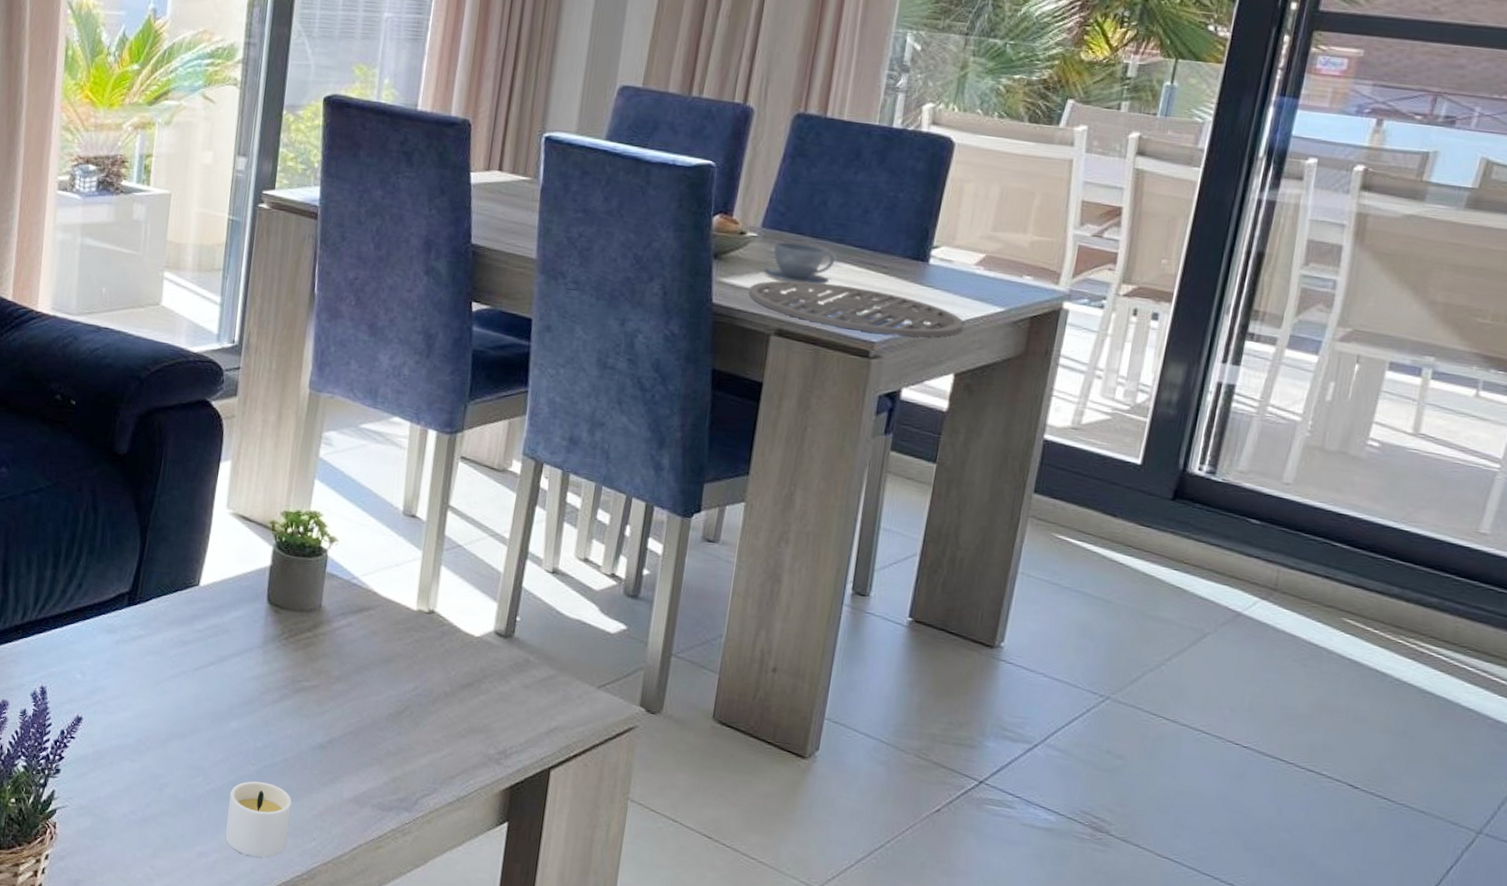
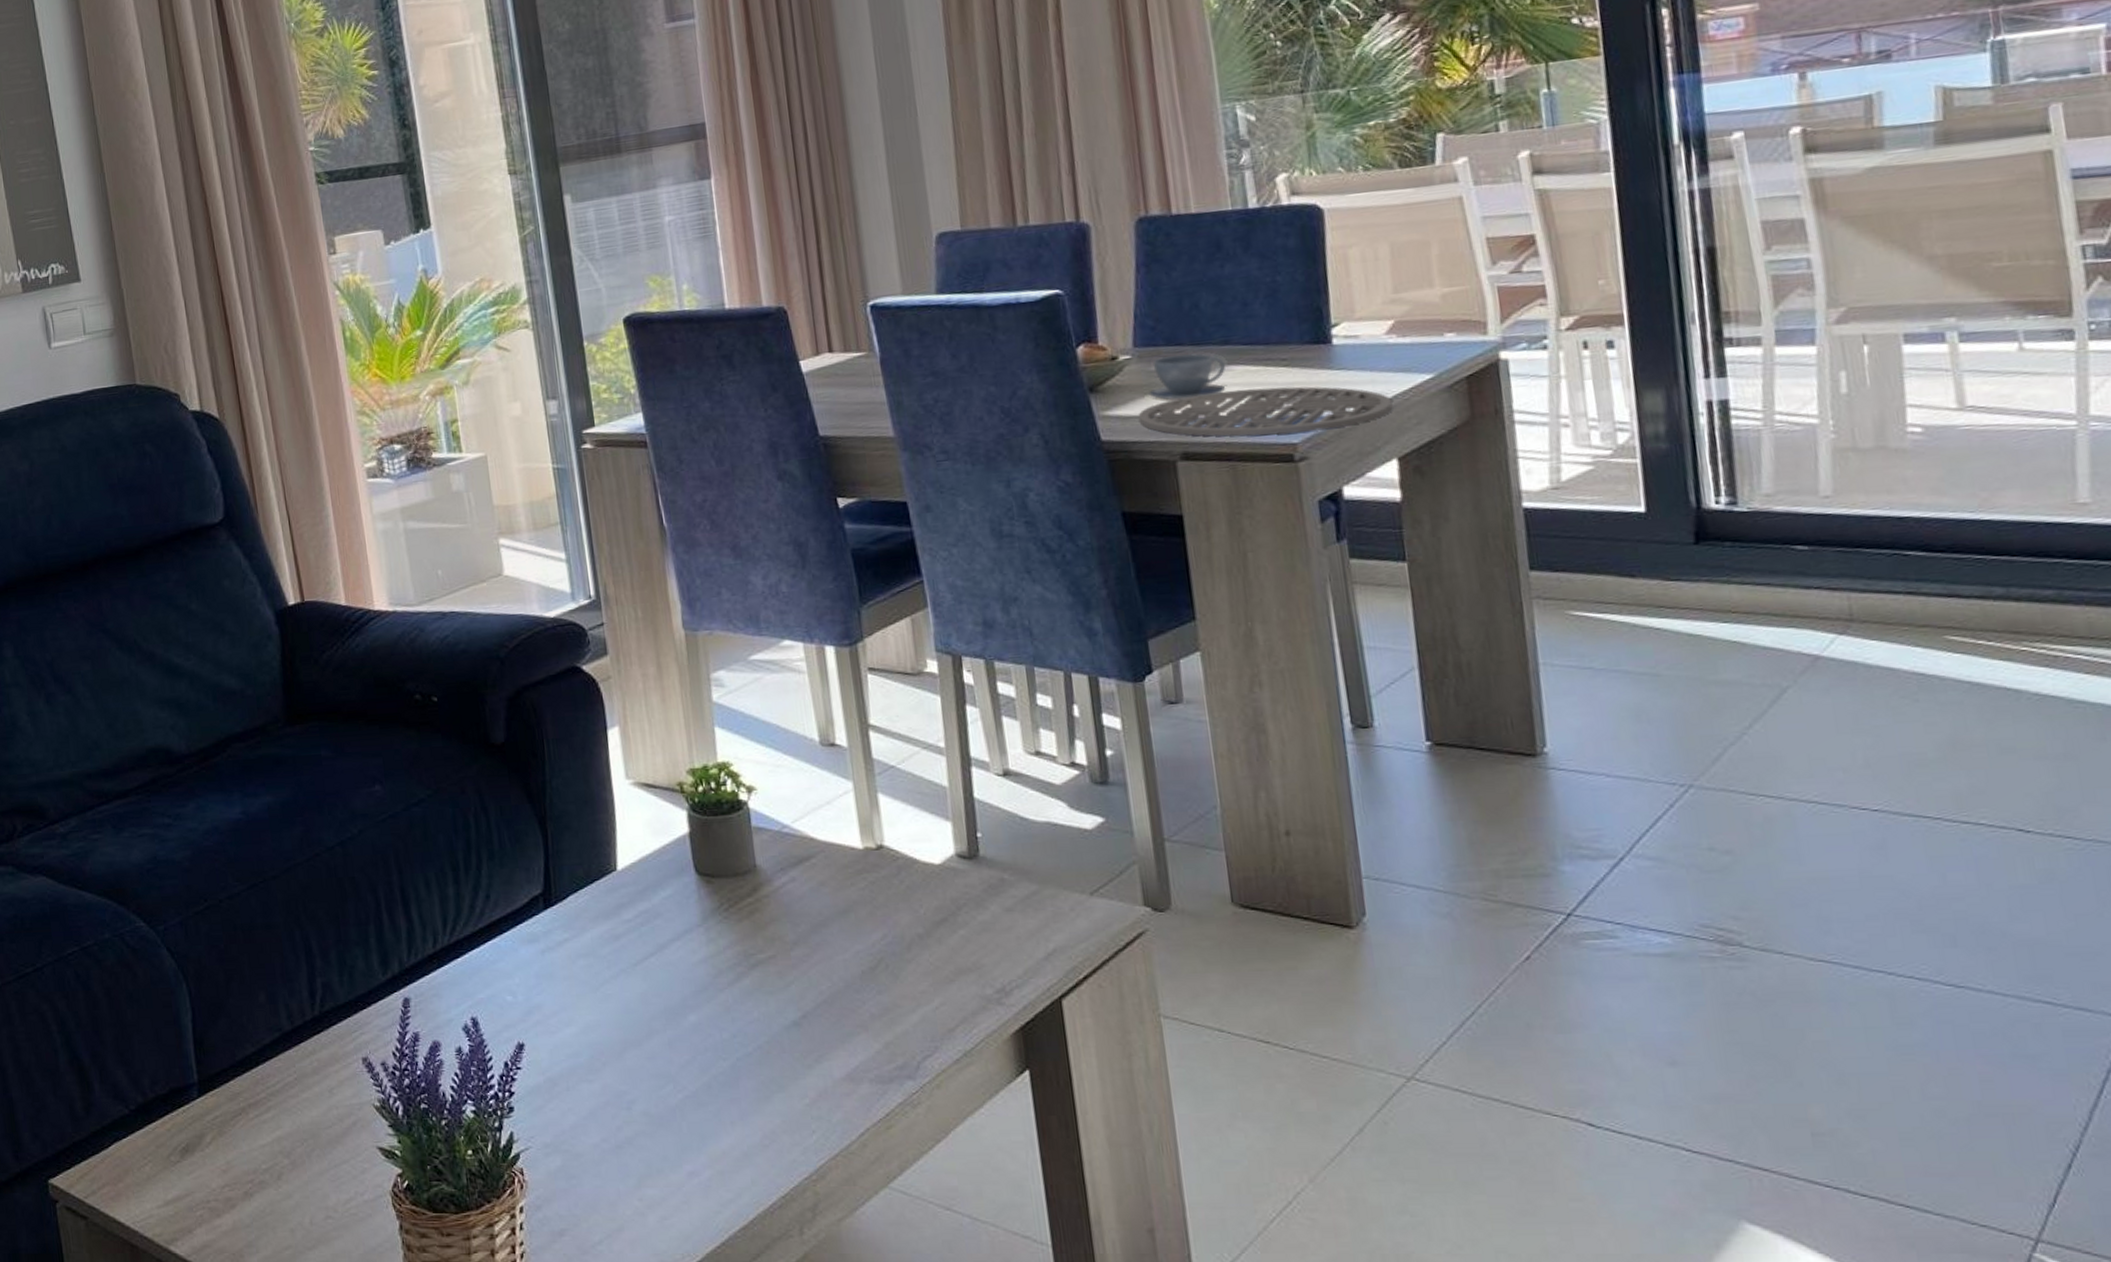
candle: present [225,781,292,858] -> none [706,1077,785,1166]

